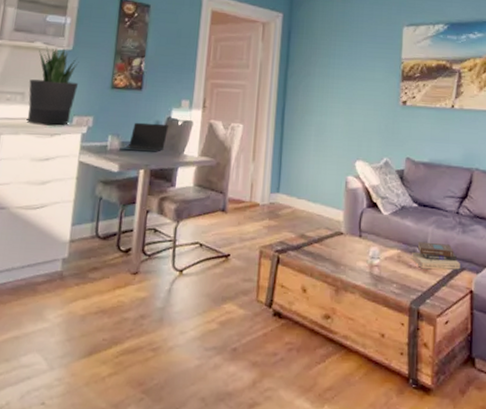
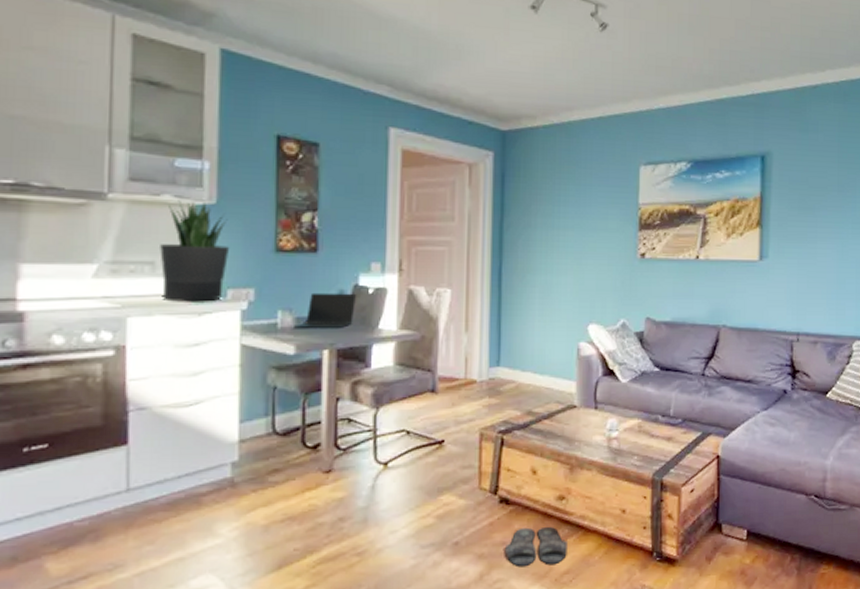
slippers: none [276,341,331,380] -> present [505,526,567,567]
books: present [412,241,460,270] -> none [654,408,706,438]

